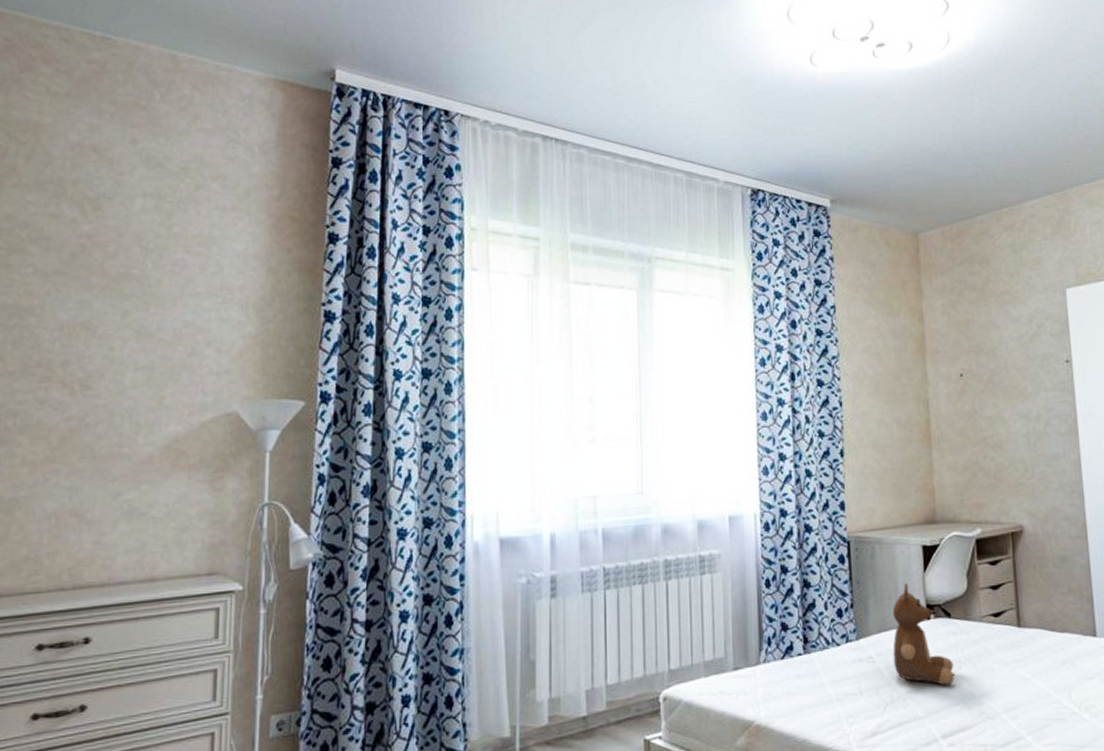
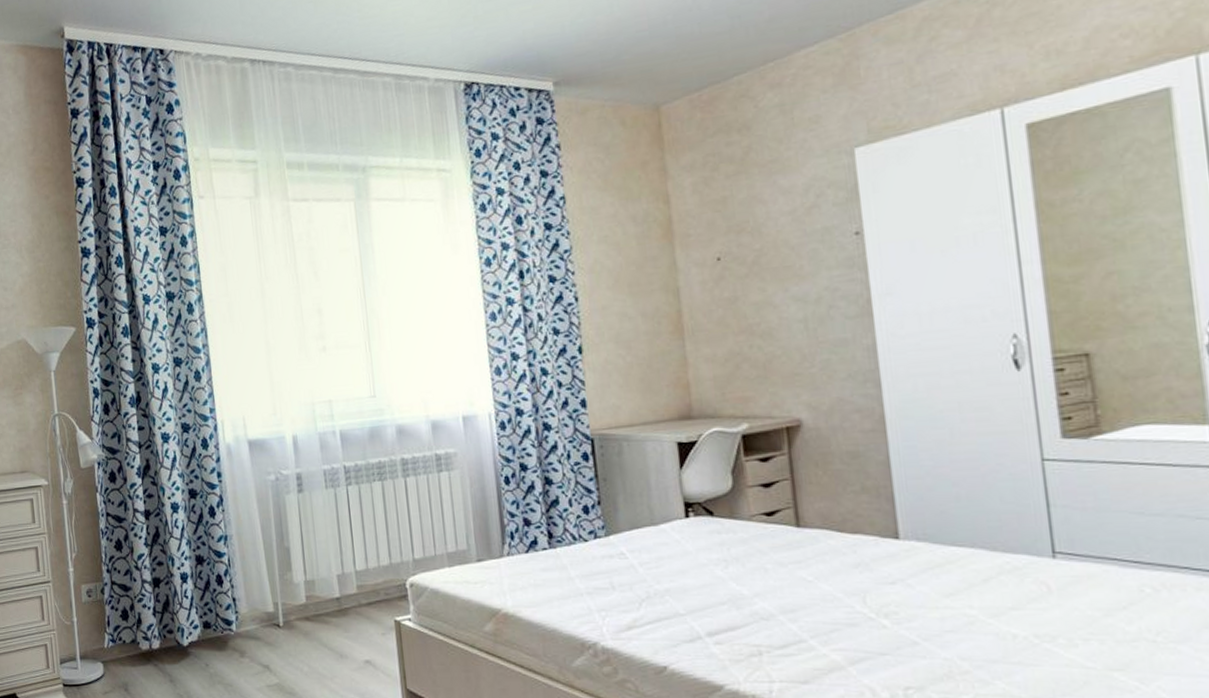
teddy bear: present [893,583,955,685] -> none [645,481,720,584]

